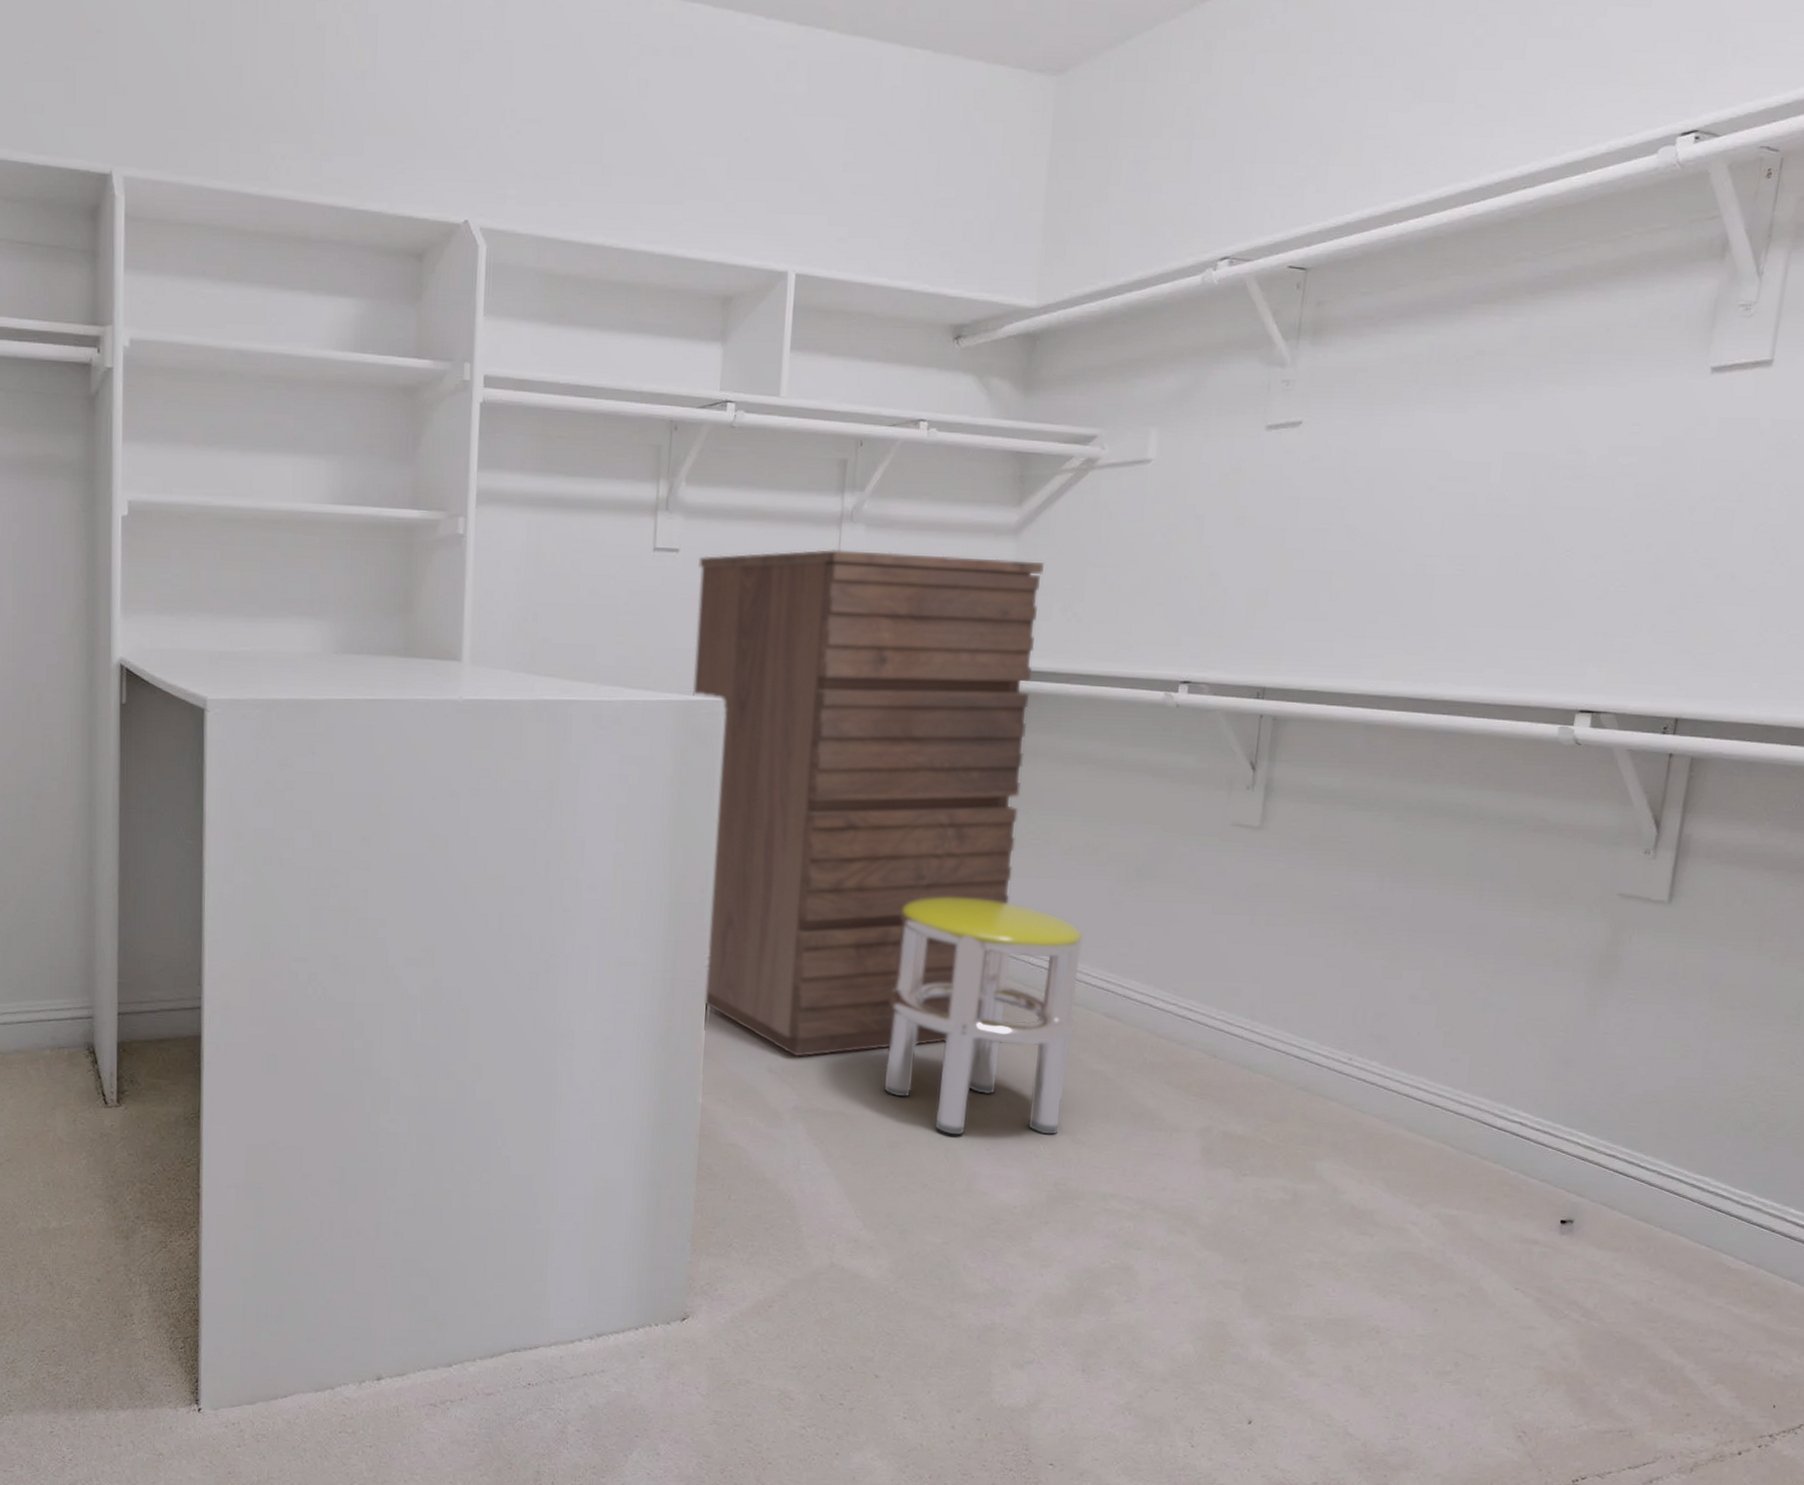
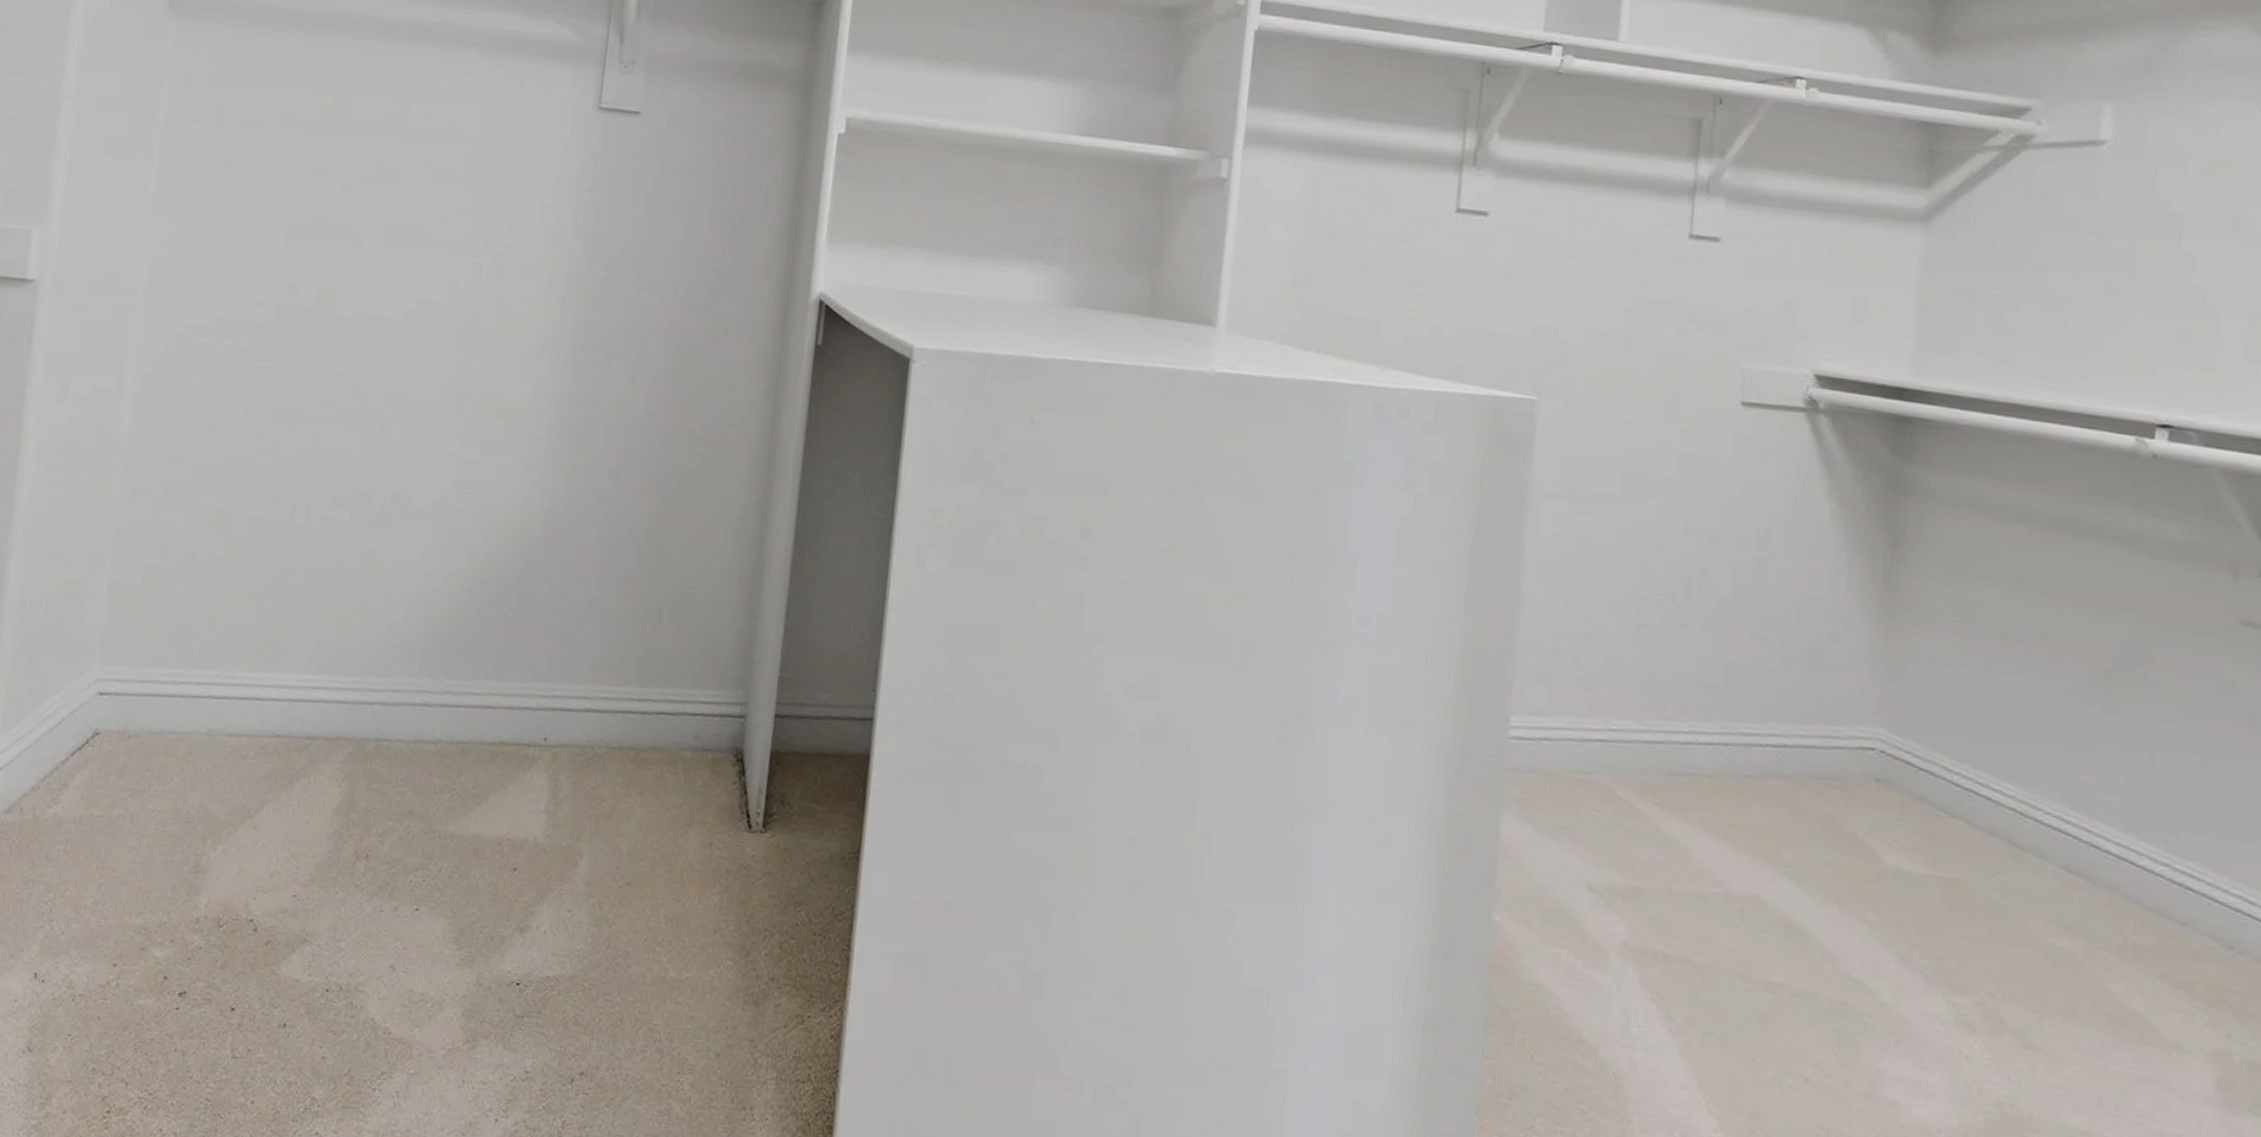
dresser: present [693,549,1045,1058] -> none [1501,222,1965,880]
stool: present [883,896,1083,1136] -> none [1748,679,2029,1031]

